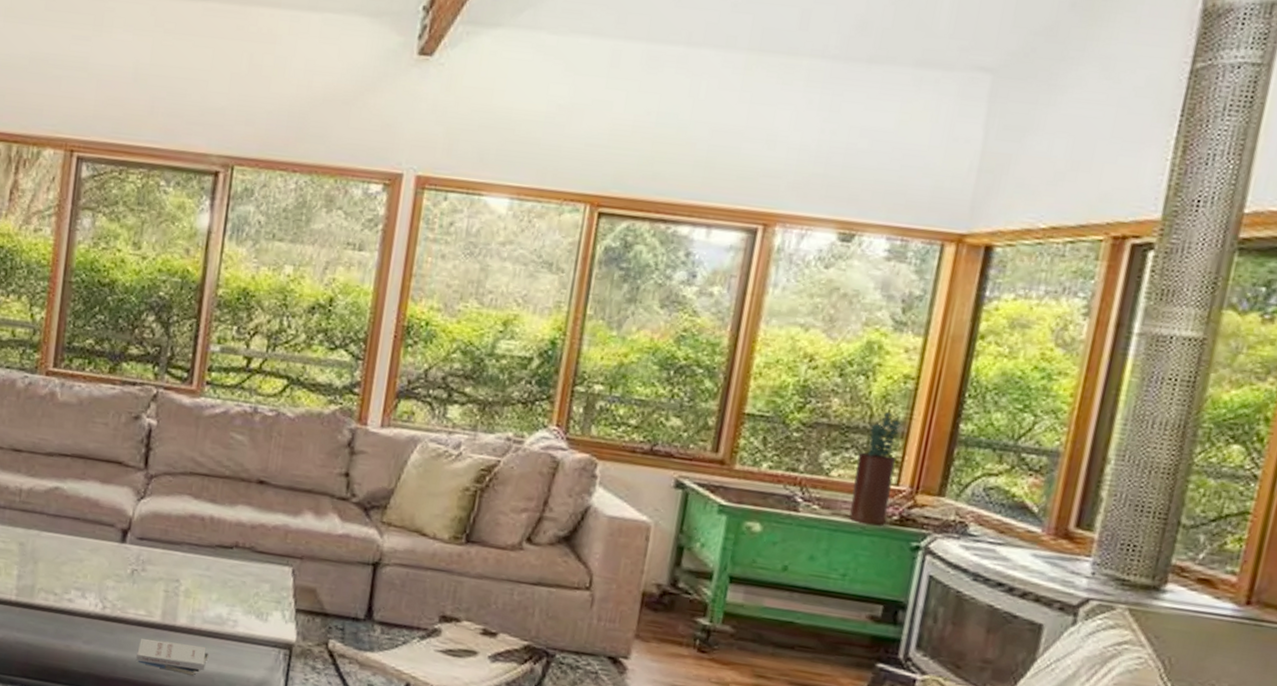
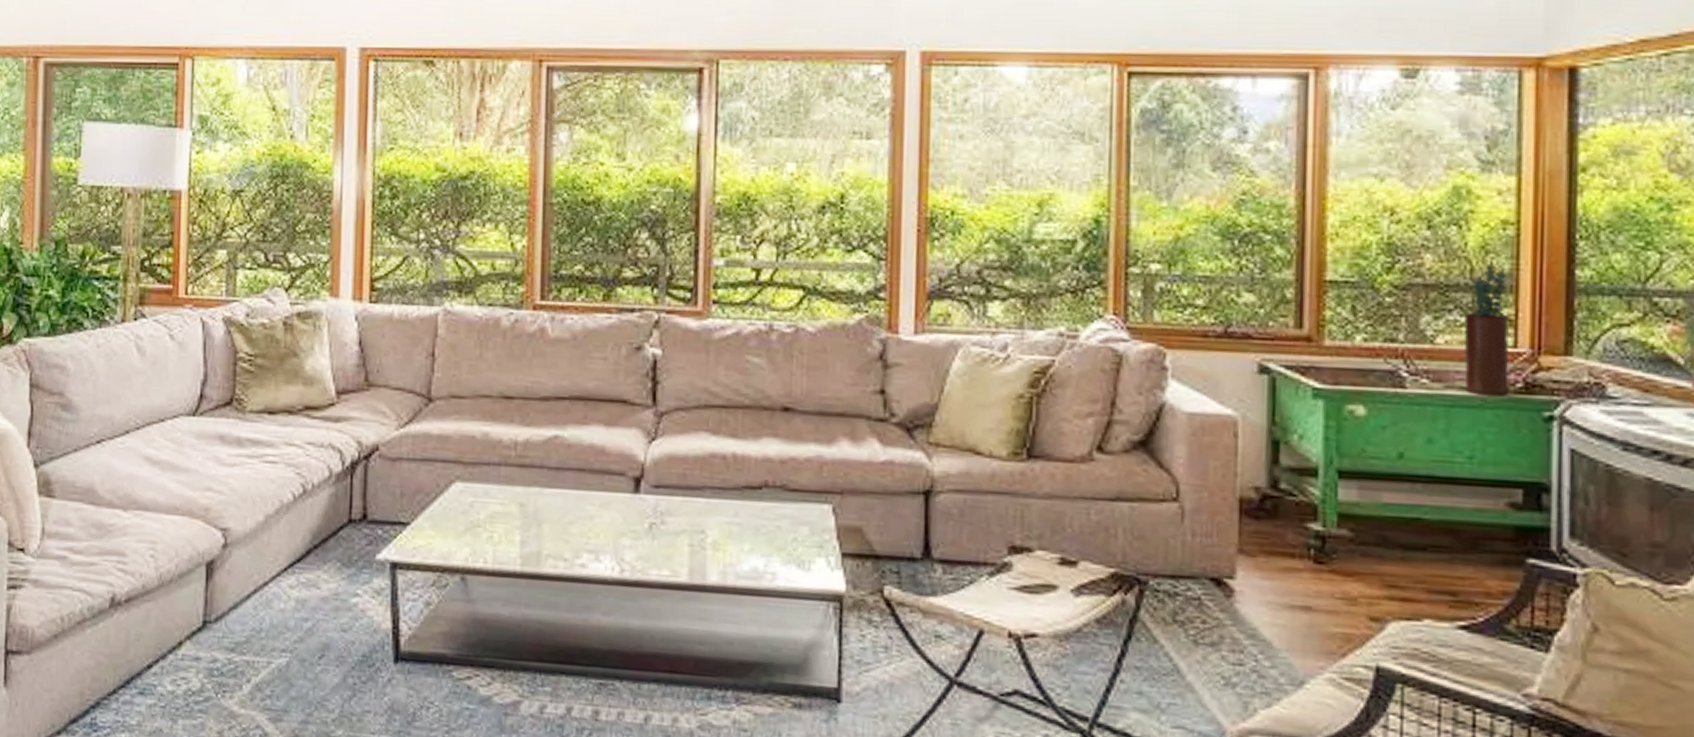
books: present [136,638,209,676] -> none [664,602,748,642]

